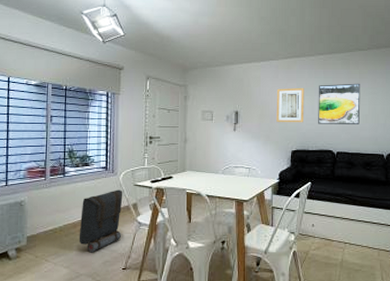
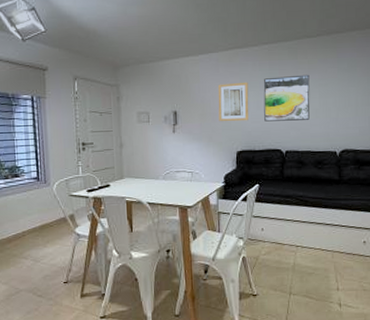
shoulder bag: present [79,189,123,253] -> none [15,201,61,268]

